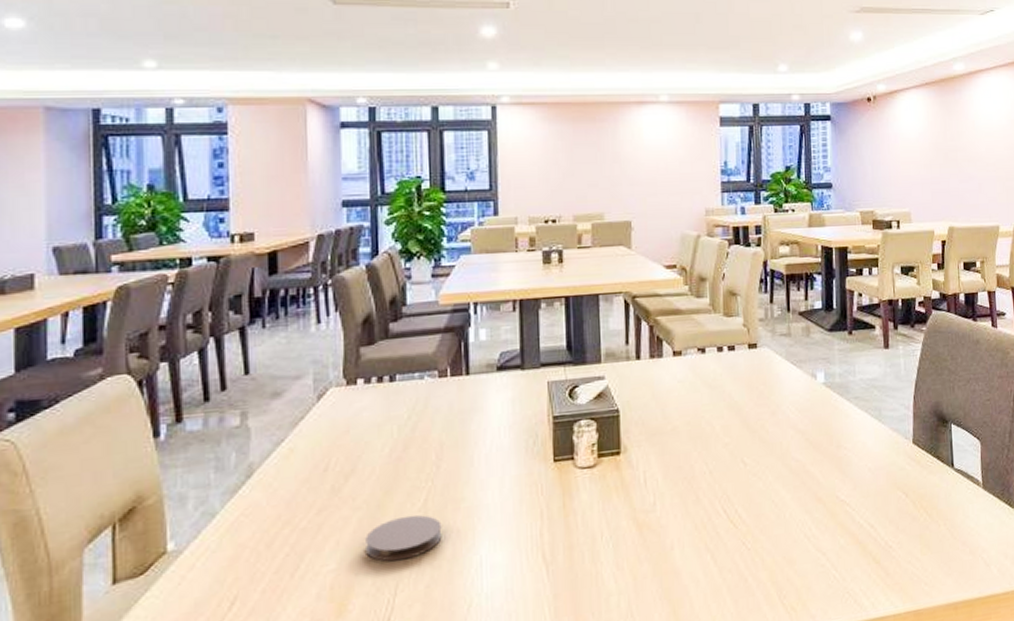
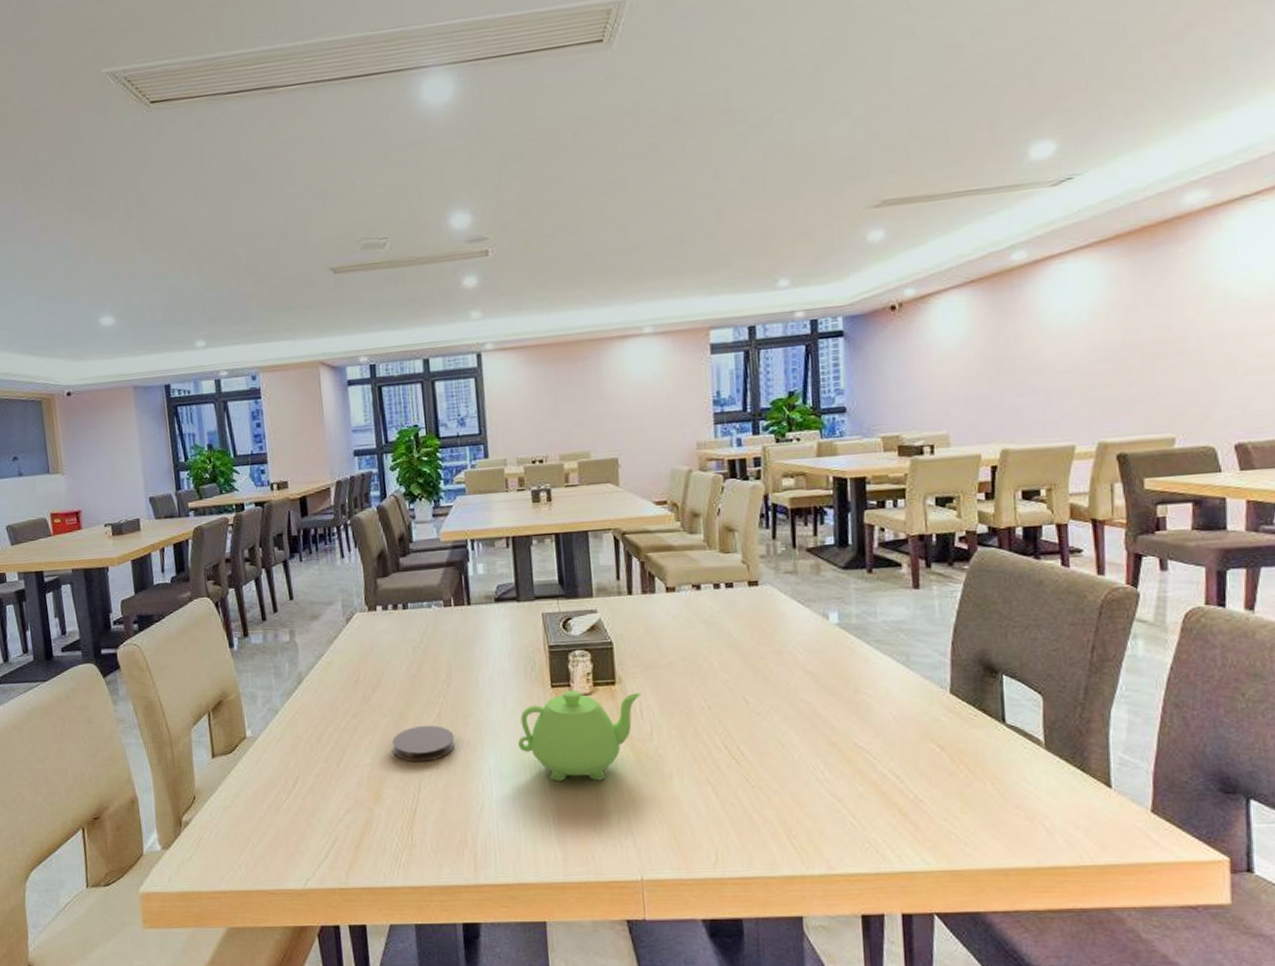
teapot: none [515,461,646,566] -> present [518,690,641,781]

